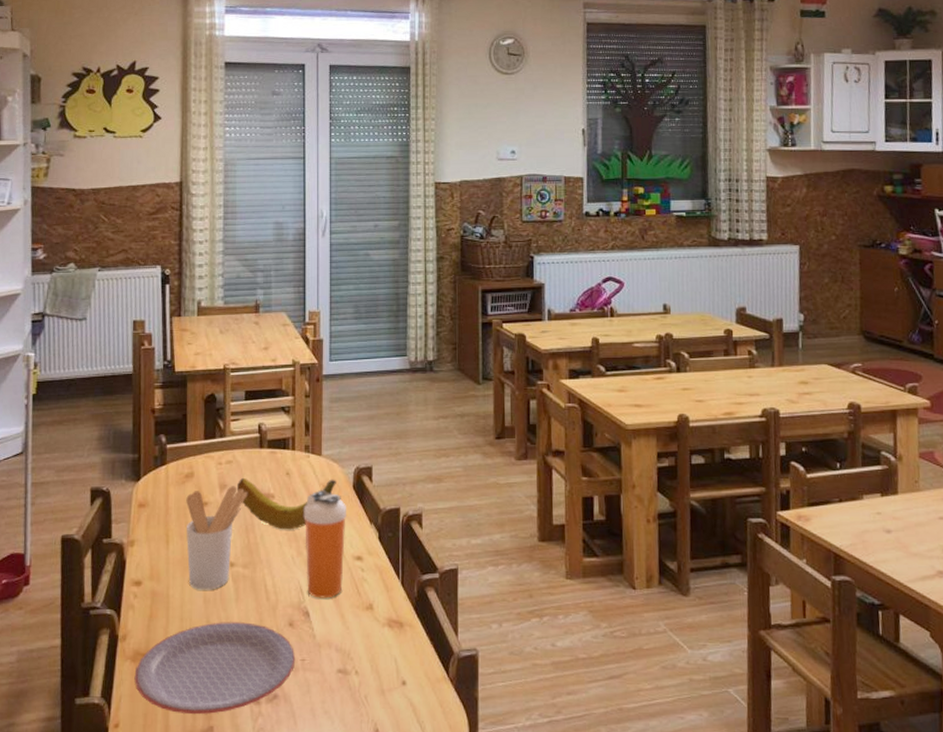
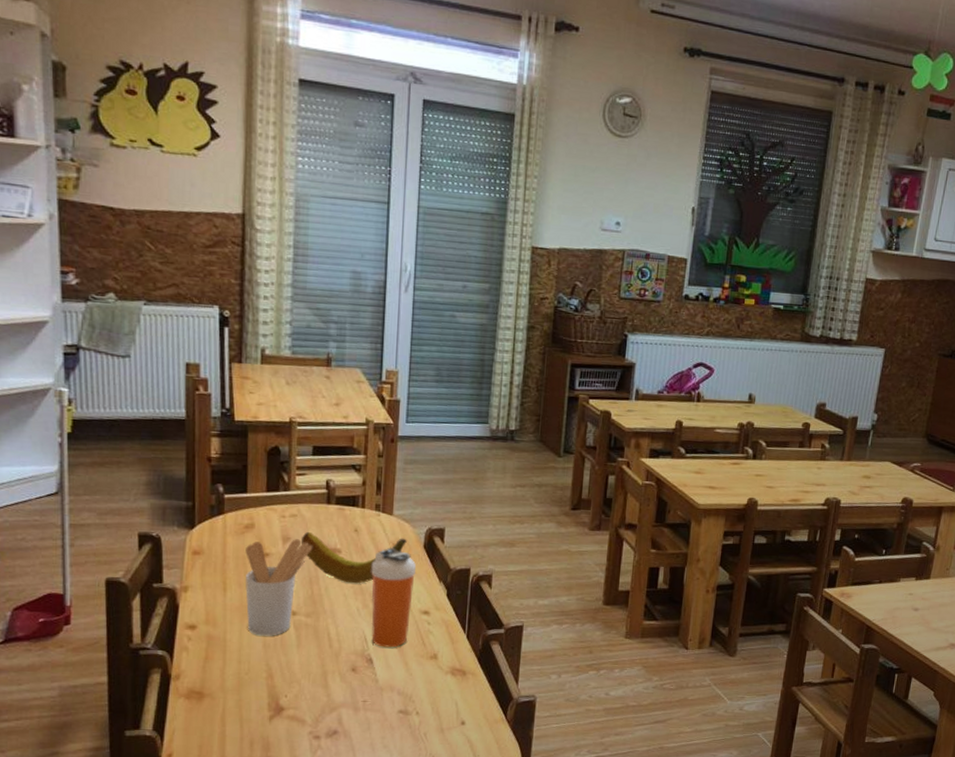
plate: present [134,622,296,715] -> none [188,665,357,747]

